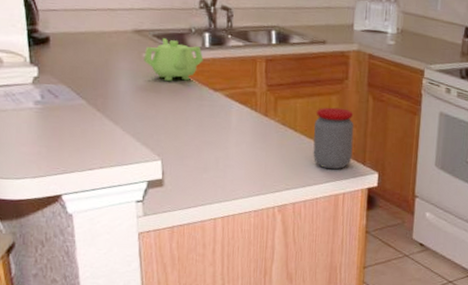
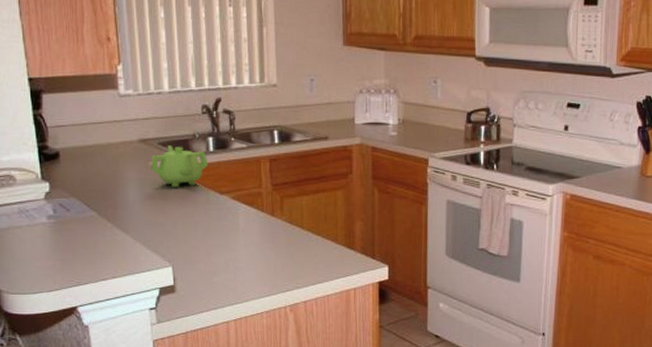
jar: present [313,107,354,170] -> none [321,202,361,265]

